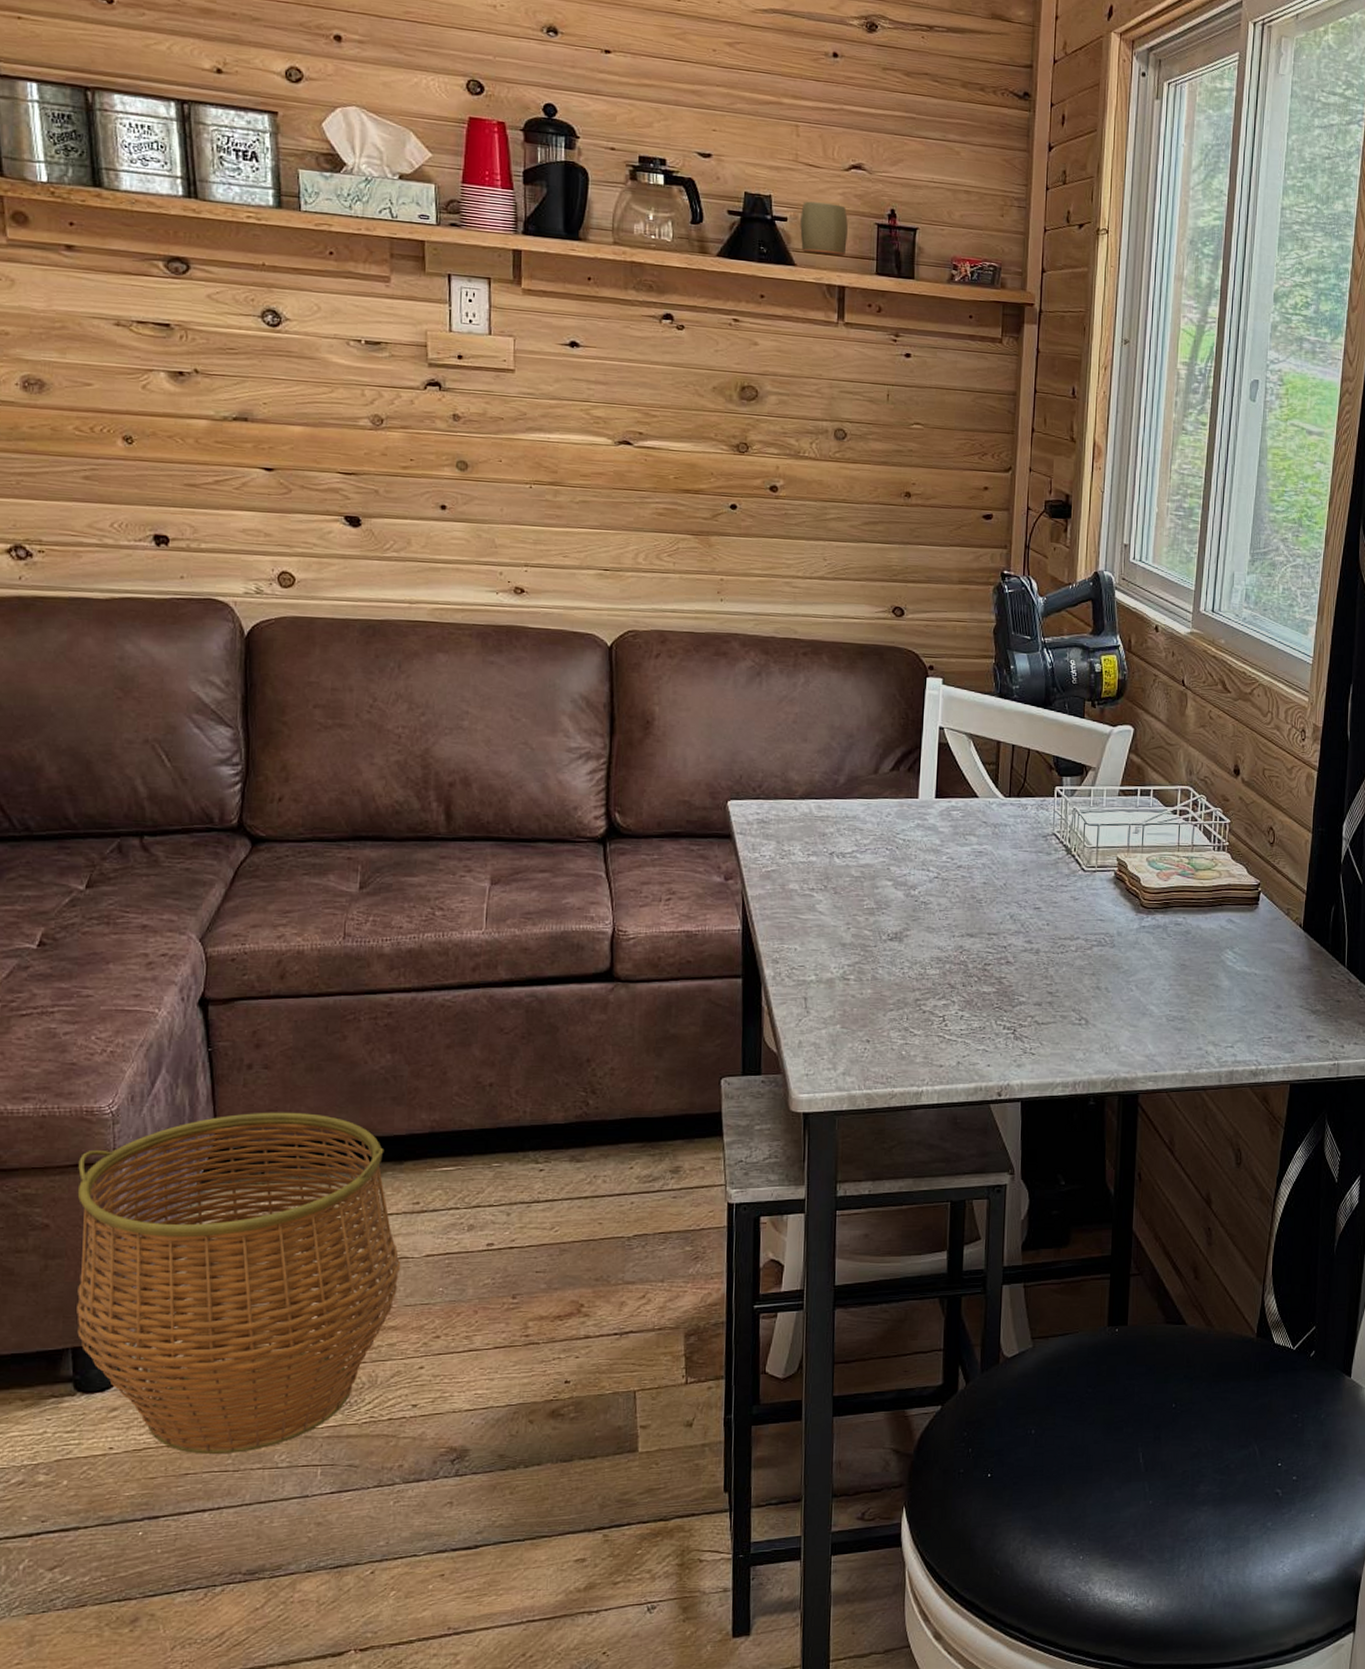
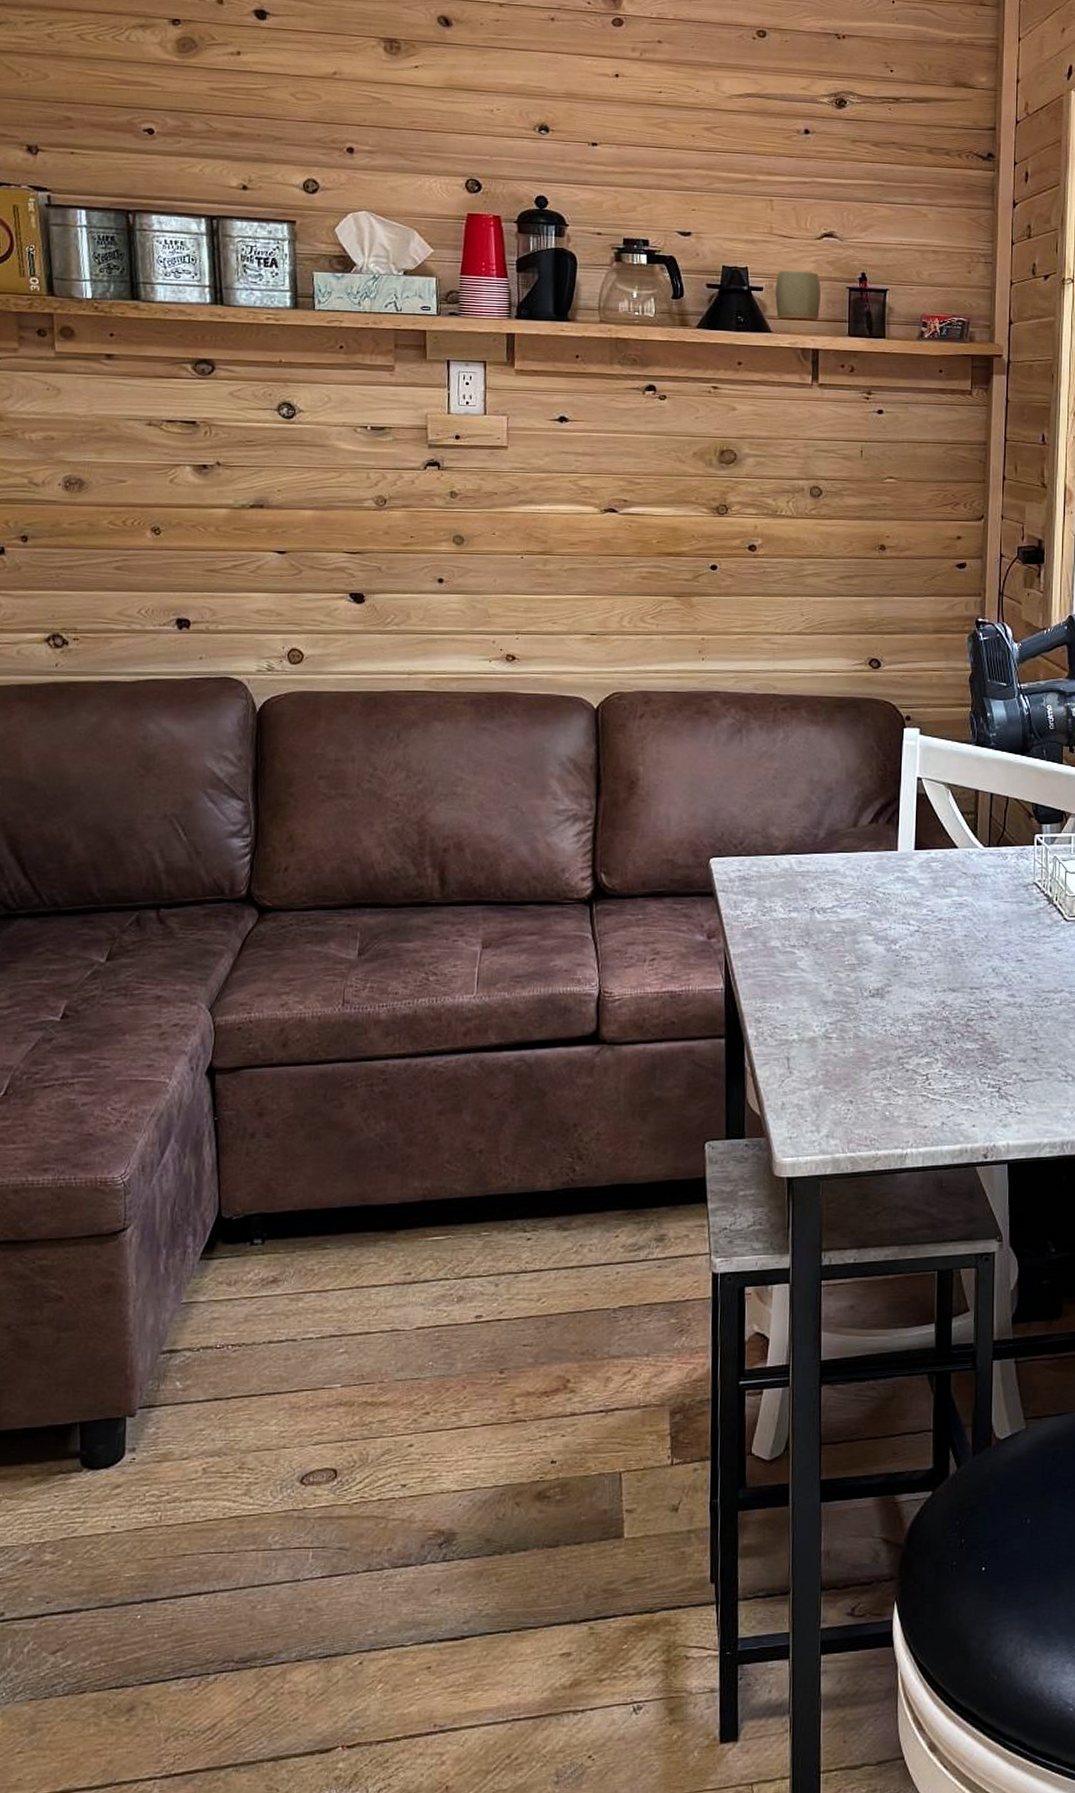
basket: present [77,1112,401,1454] -> none [85,1181,393,1534]

